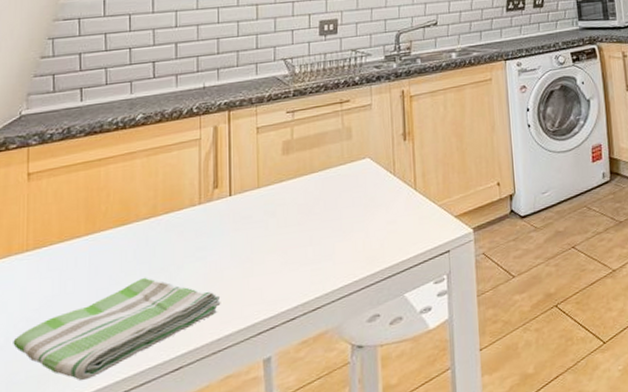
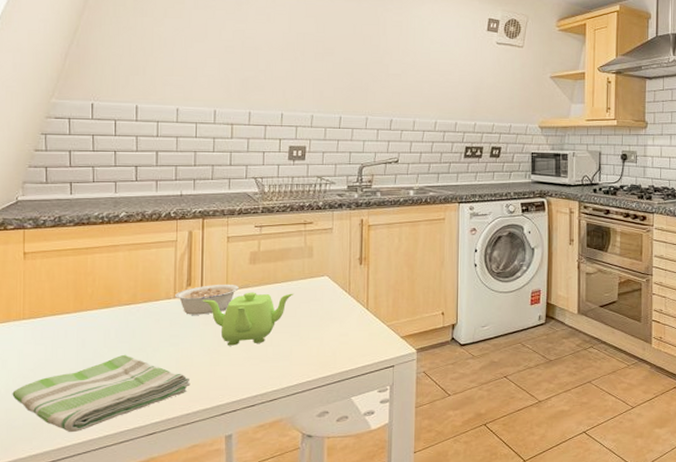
legume: none [199,177,284,222] -> present [174,284,250,315]
teapot: none [231,182,333,252] -> present [202,292,293,346]

